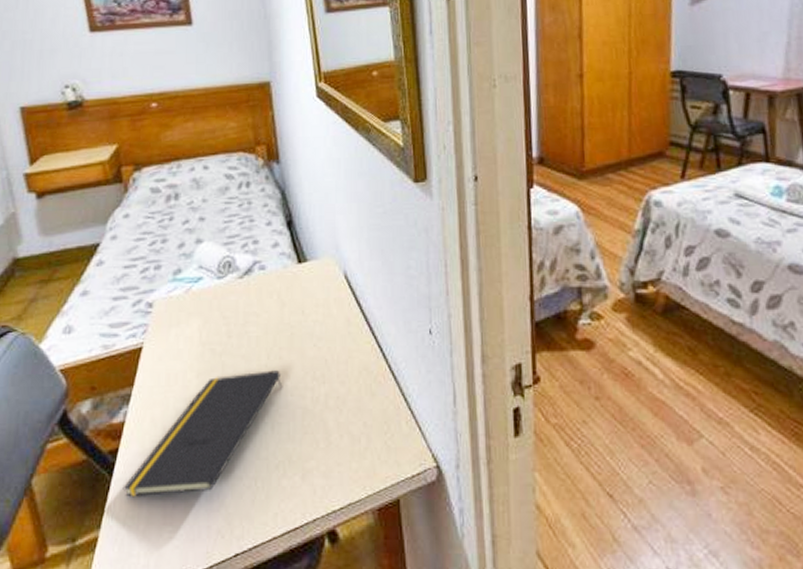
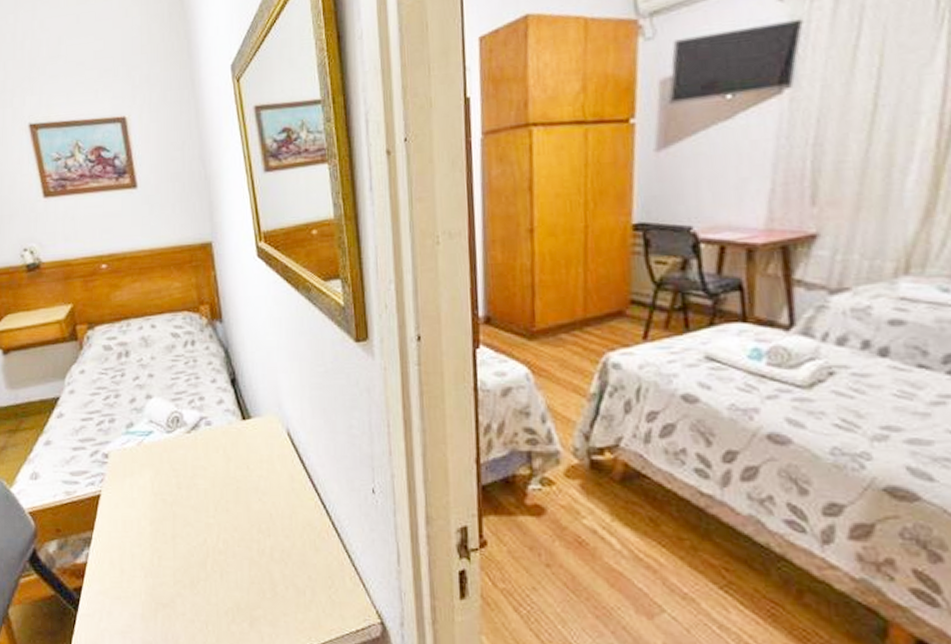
notepad: present [122,370,283,497] -> none [87,522,230,632]

